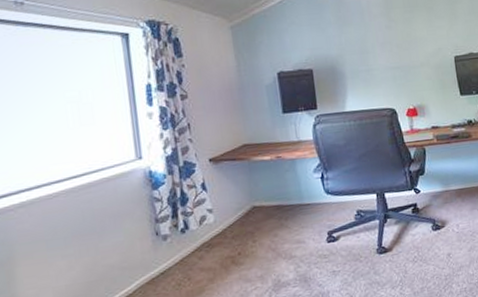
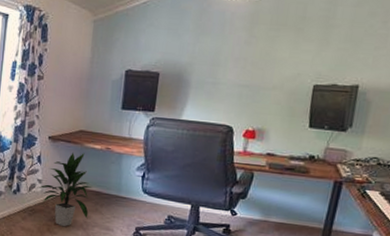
indoor plant: none [209,168,275,254] -> present [38,152,93,227]

